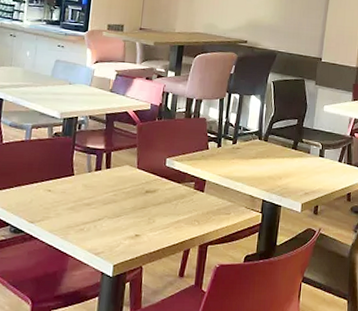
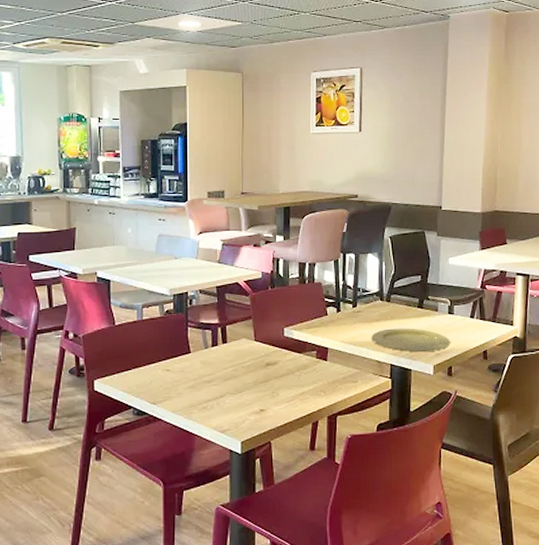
plate: none [247,166,319,191] -> present [371,328,450,353]

